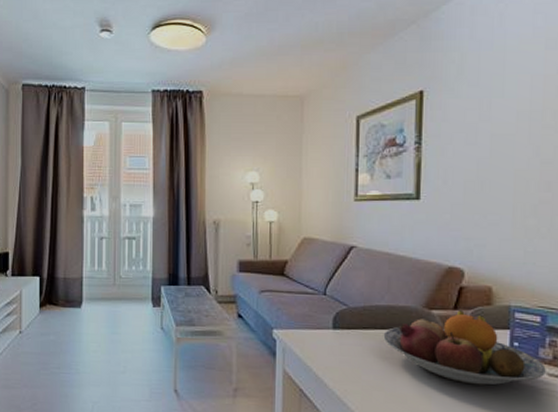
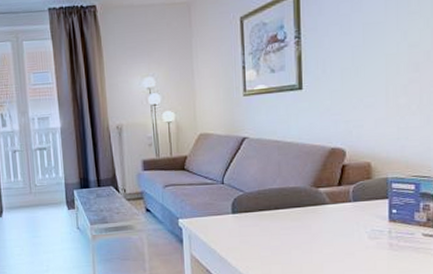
fruit bowl: present [383,310,546,385] -> none [277,186,421,251]

